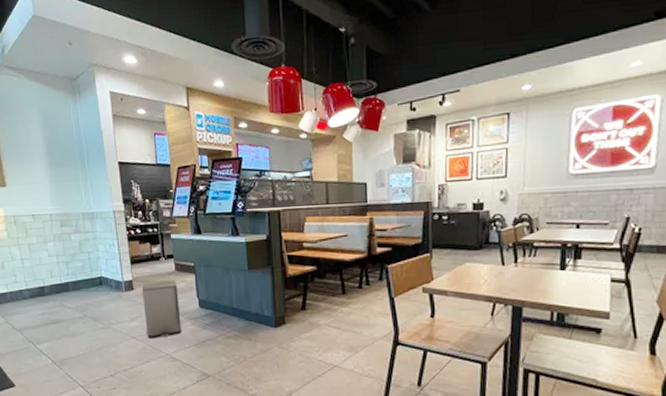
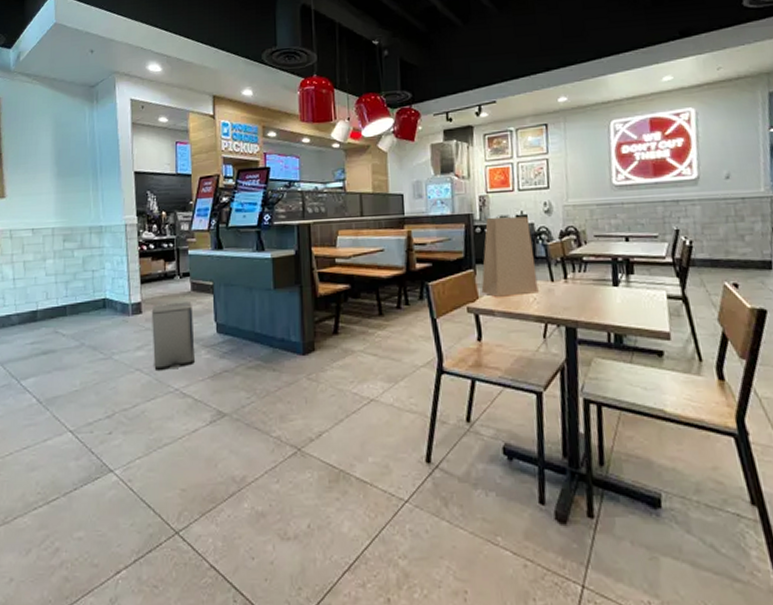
paper bag: none [436,204,490,280] -> present [481,216,539,298]

